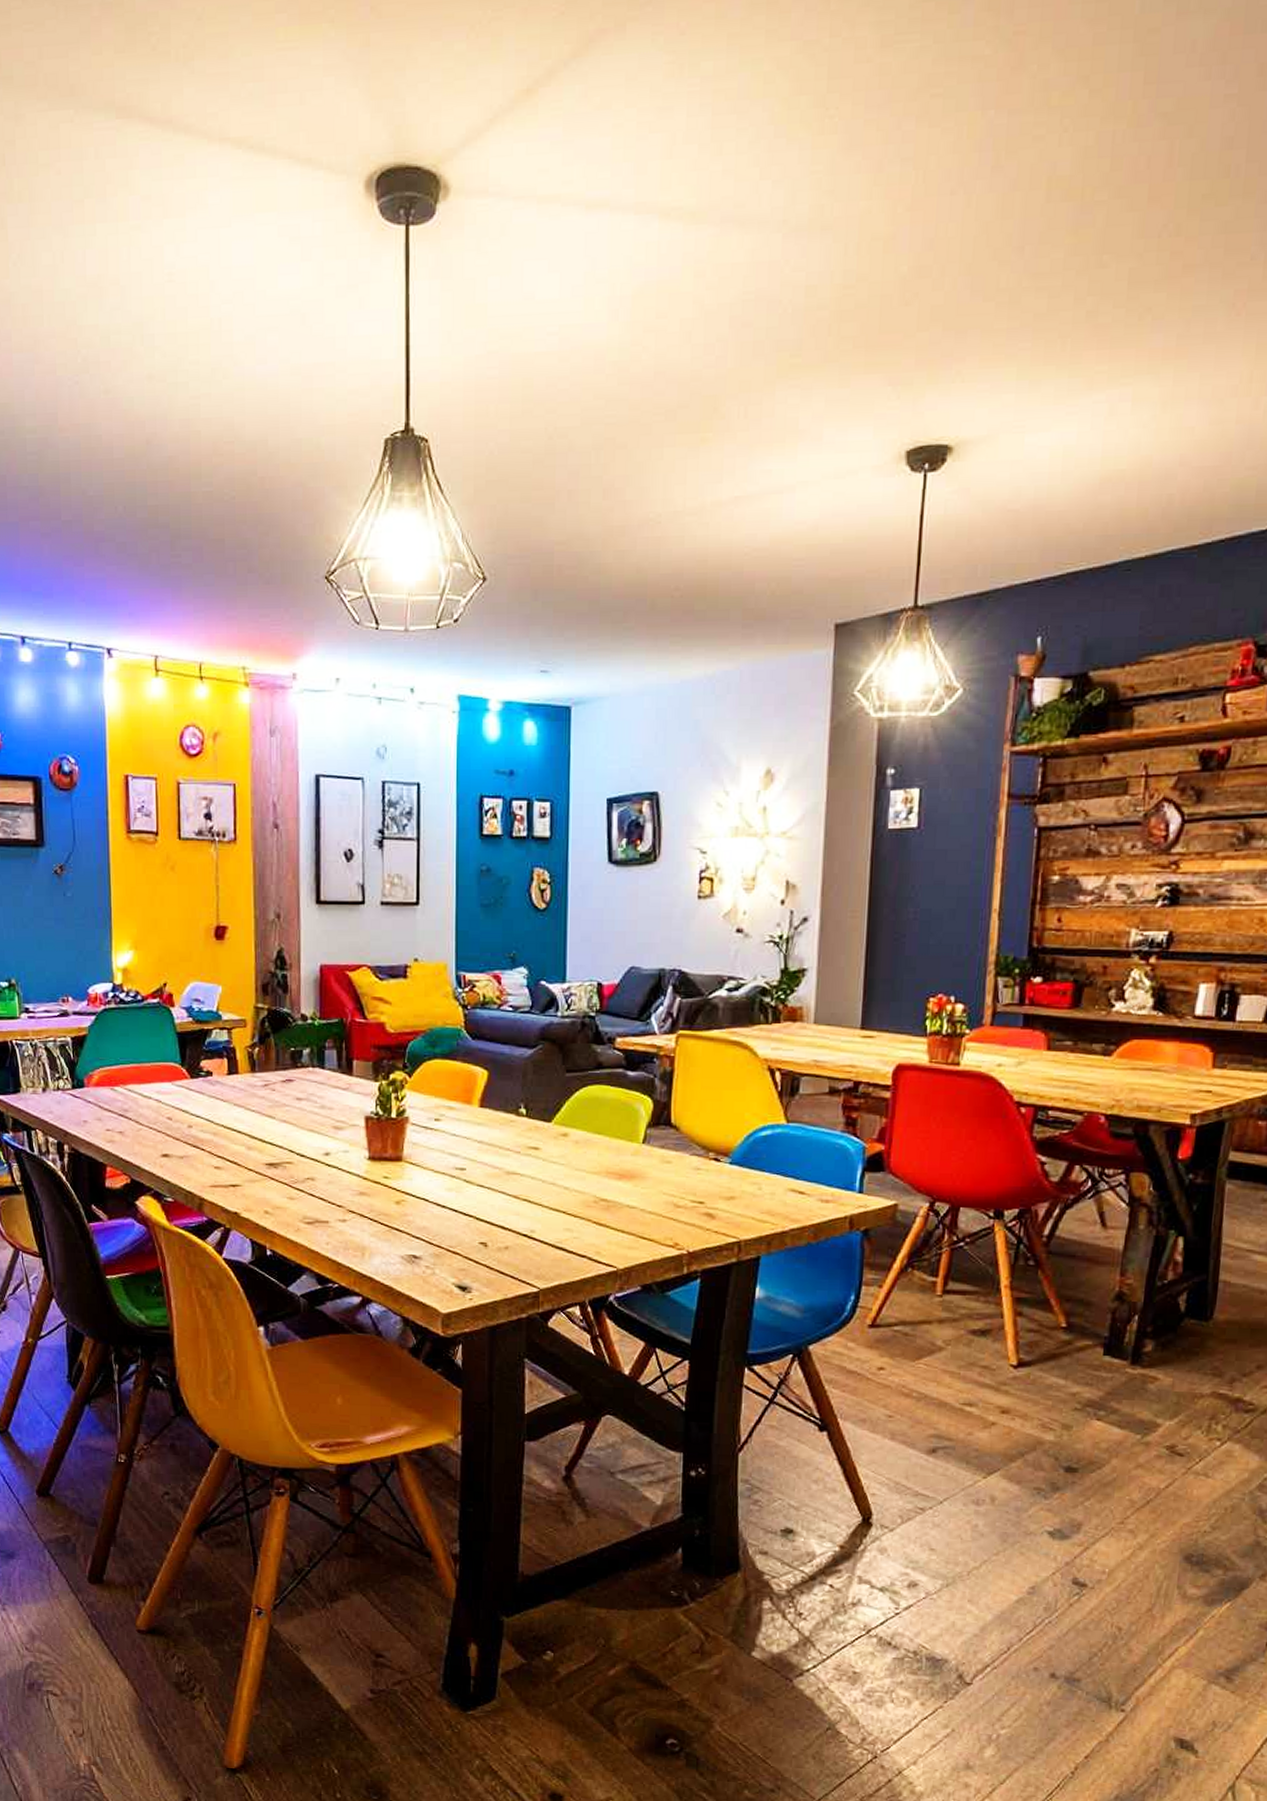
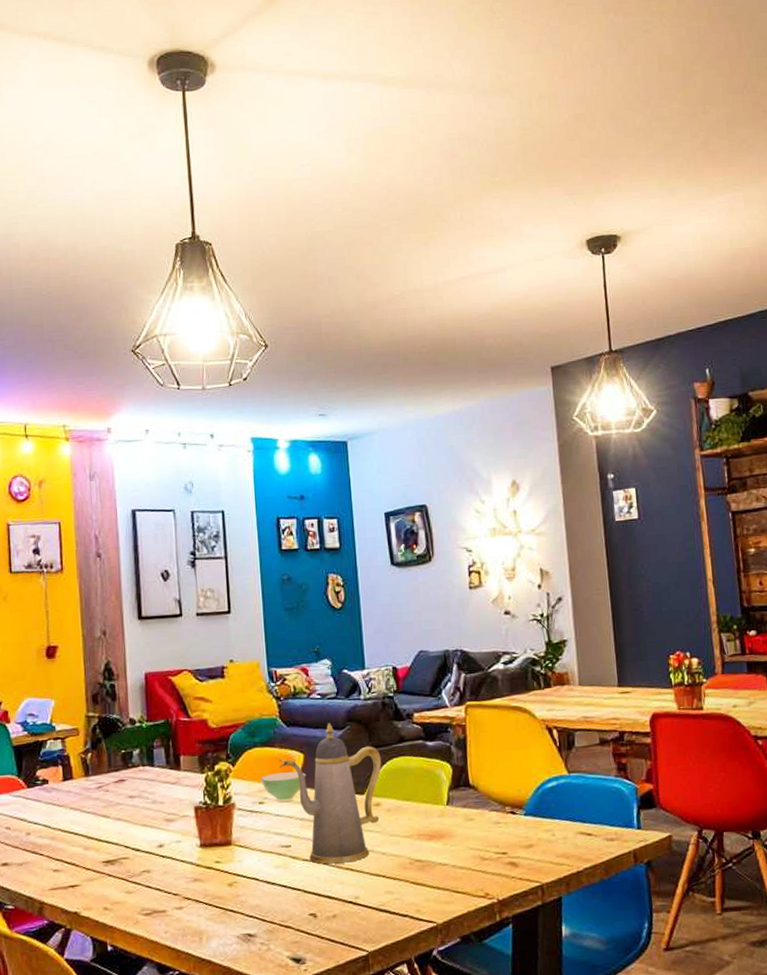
bowl: none [439,1089,489,1122] -> present [260,772,306,803]
coffee pot: none [460,1040,574,1194] -> present [279,723,382,864]

